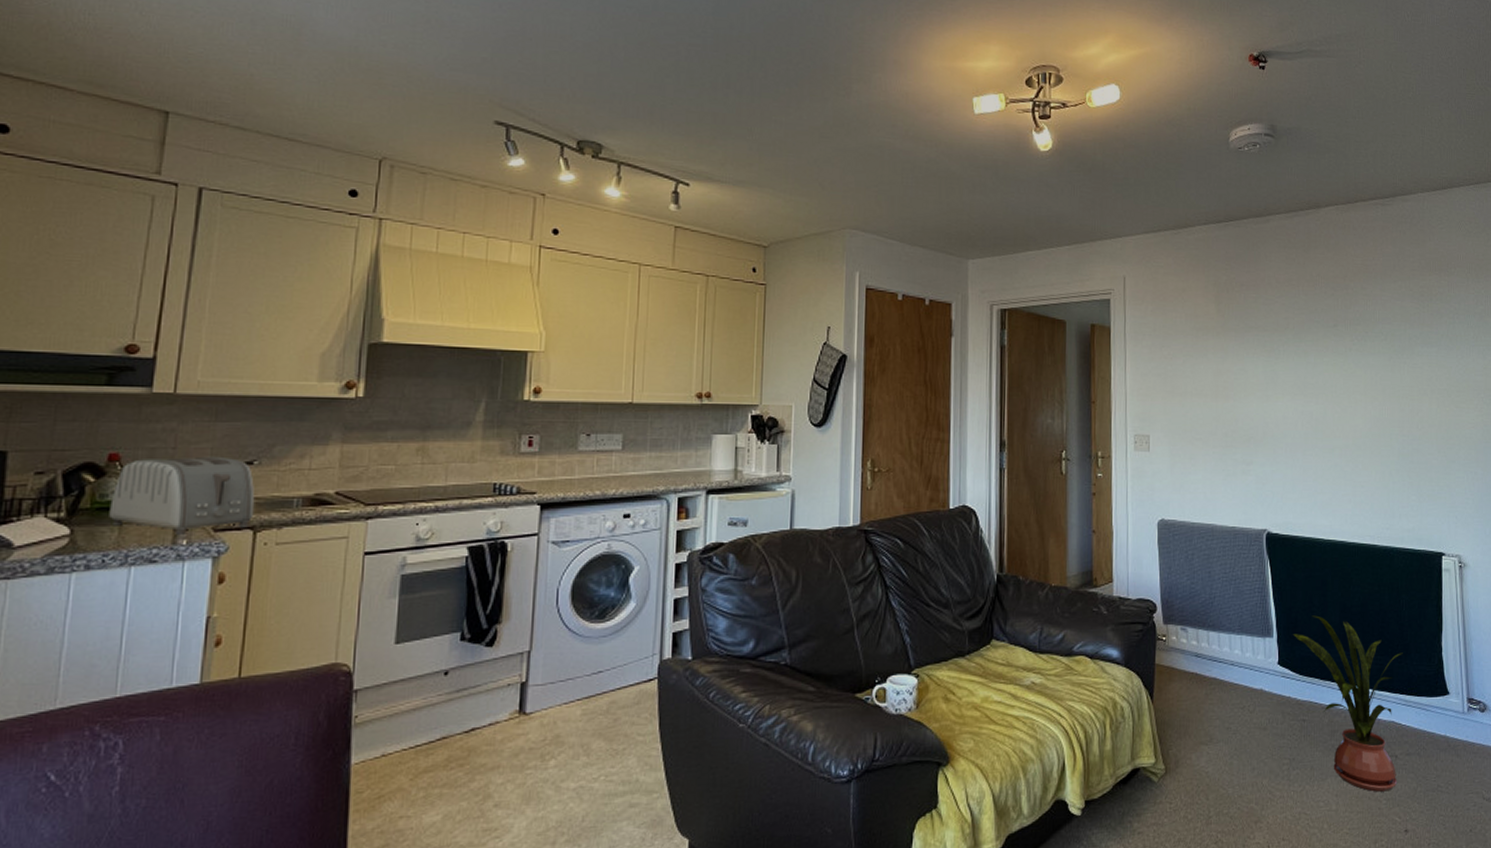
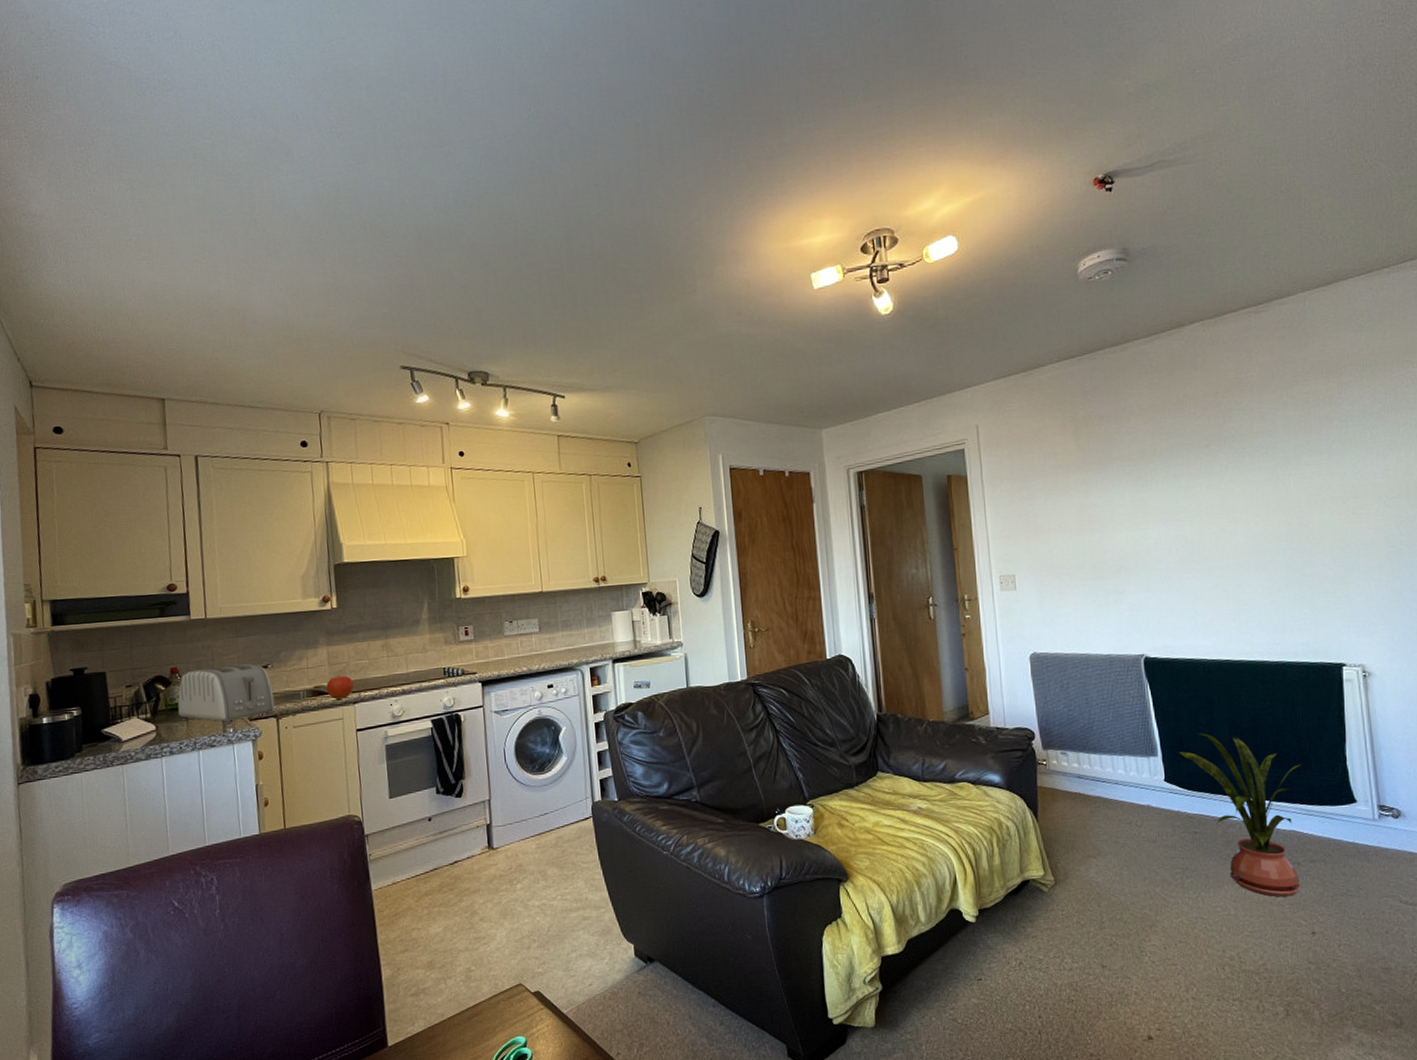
fruit: none [331,482,370,512] -> present [326,675,354,700]

